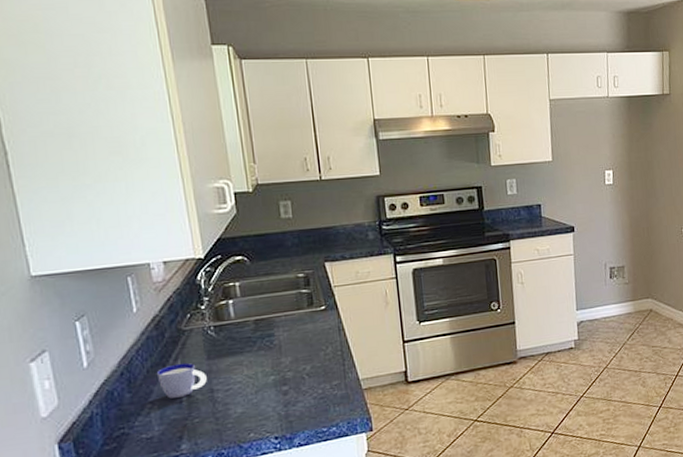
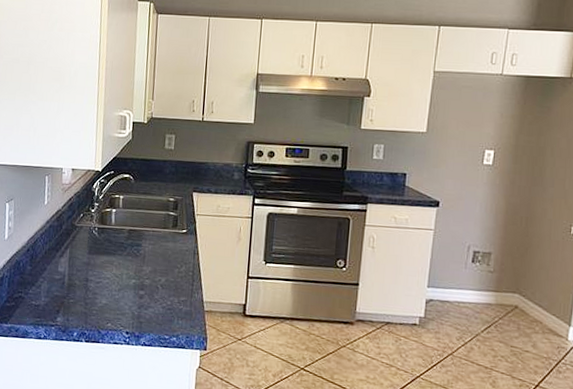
cup: present [156,362,207,399] -> none [51,251,85,279]

